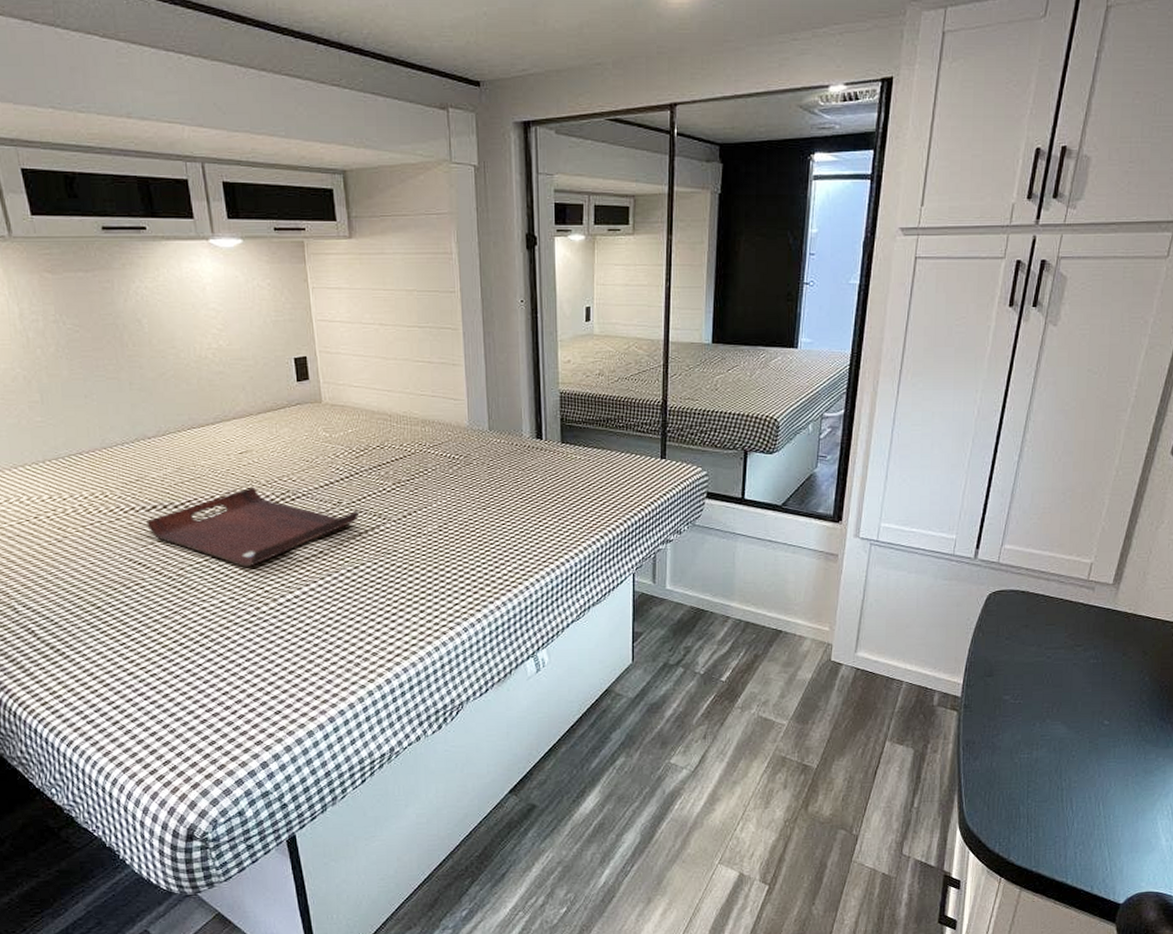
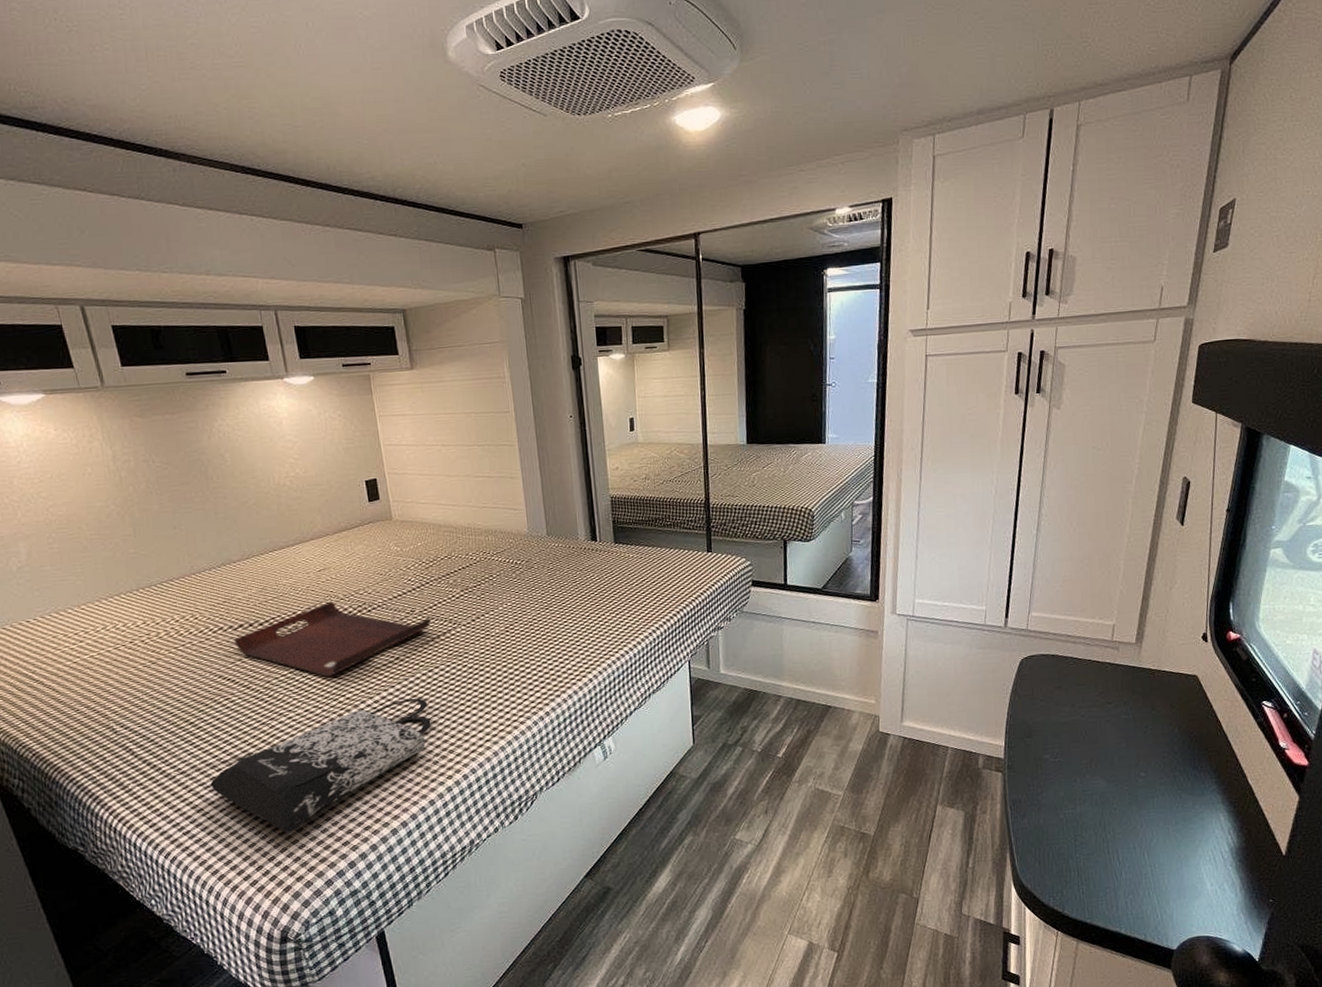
tote bag: none [117,595,354,729] -> present [210,698,431,833]

